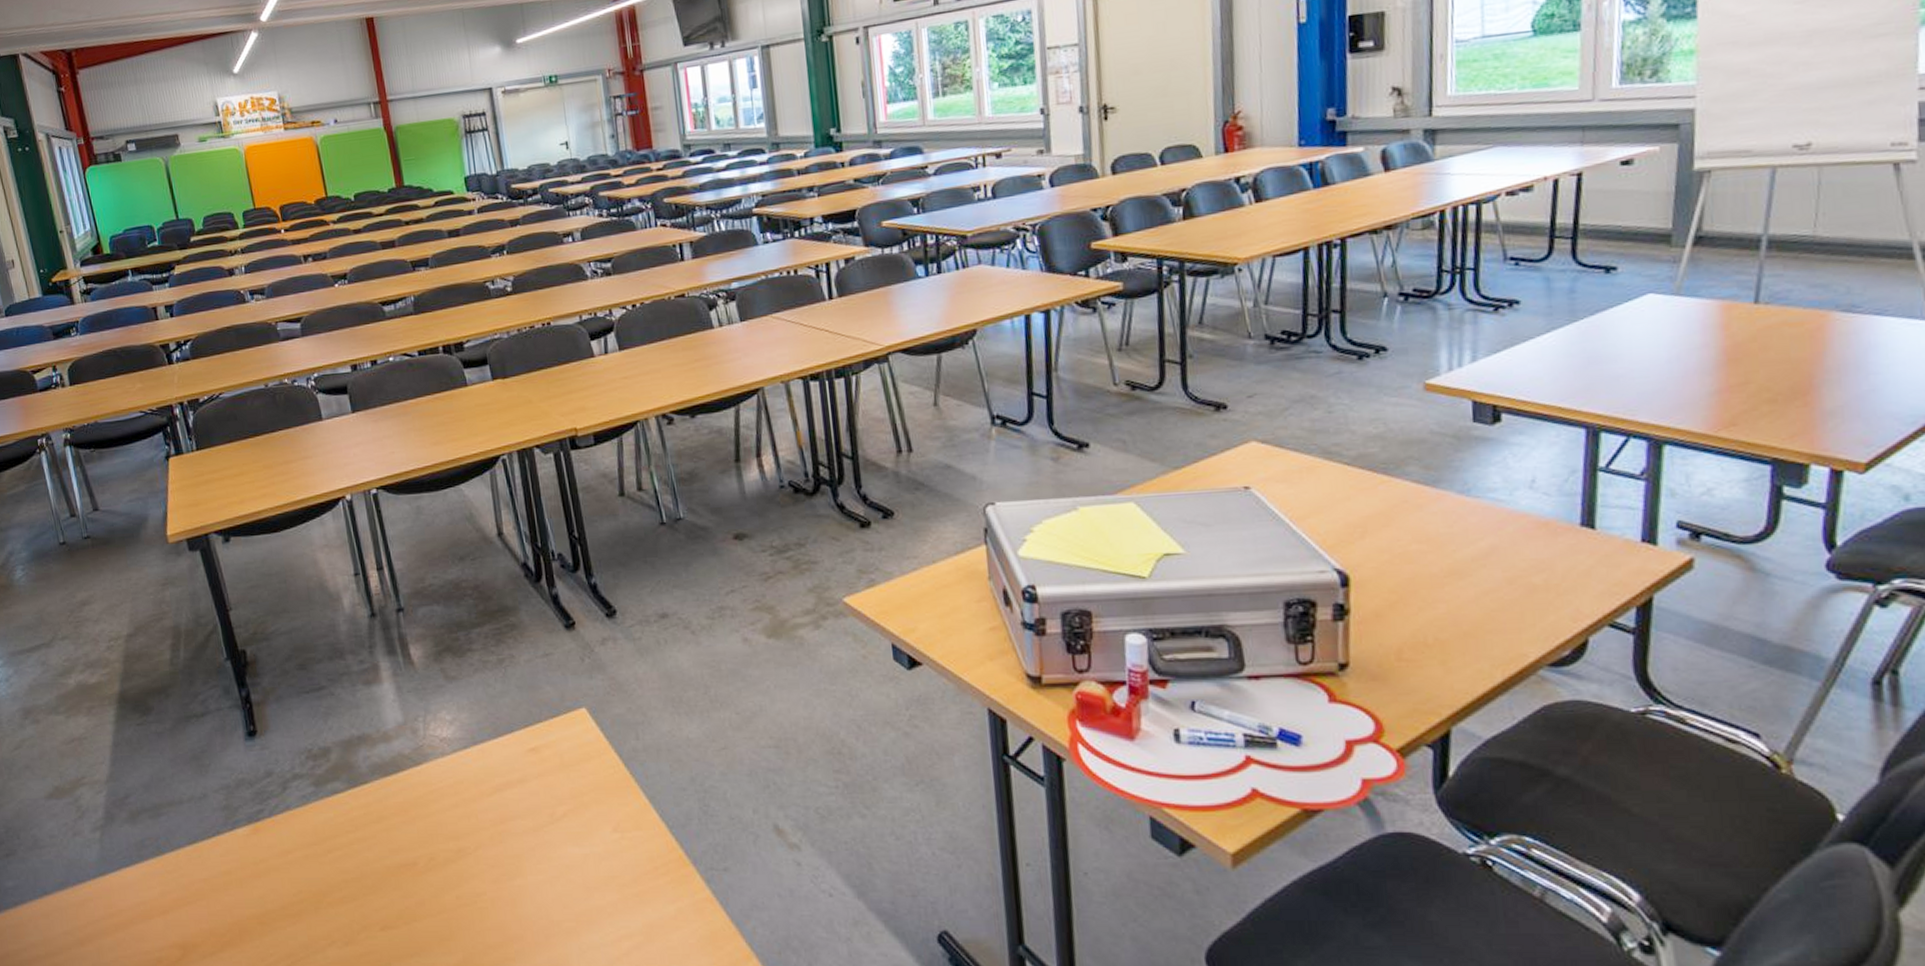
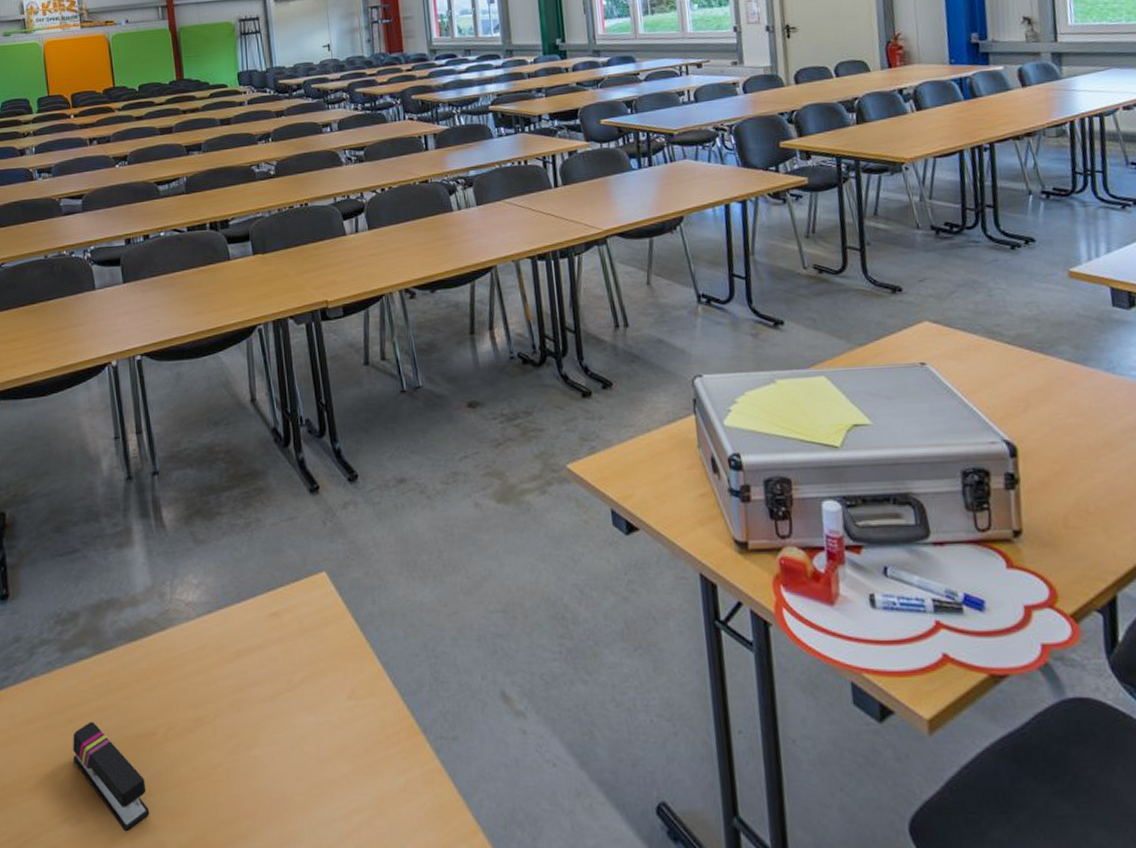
stapler: none [333,852,416,955] -> present [73,721,150,832]

